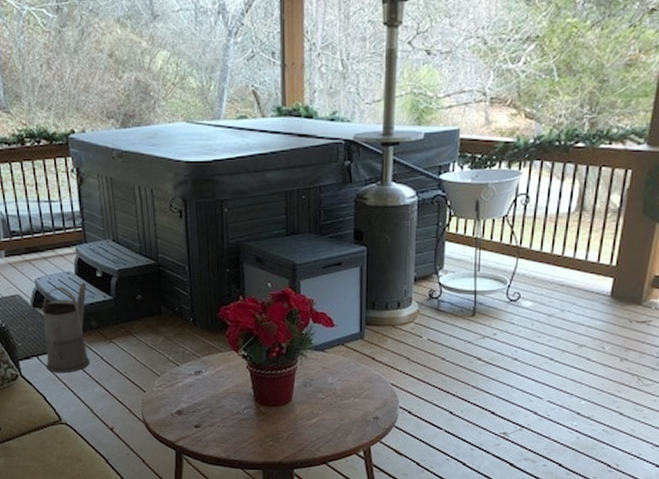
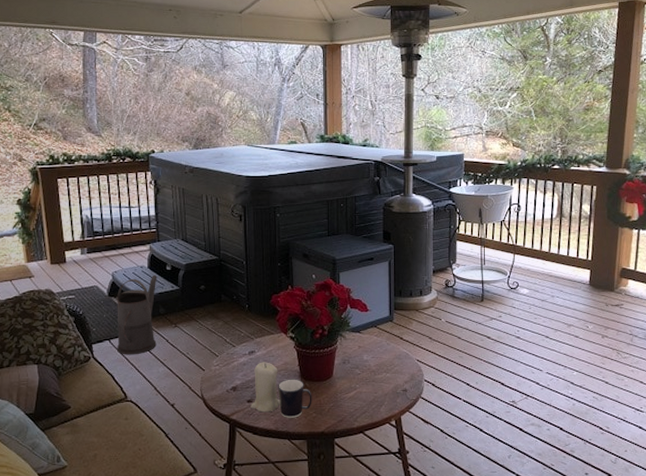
candle: none [198,383,232,439] -> present [250,362,280,413]
mug: none [229,403,268,447] -> present [278,379,312,419]

